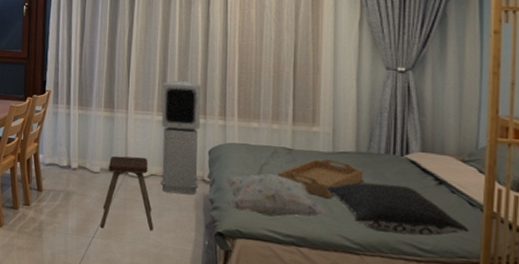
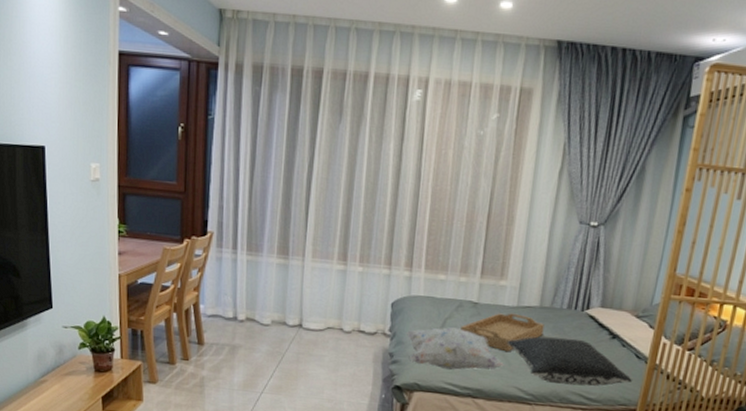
music stool: present [99,156,154,231] -> none [269,307,329,386]
air purifier: present [160,80,202,195] -> none [337,226,389,349]

